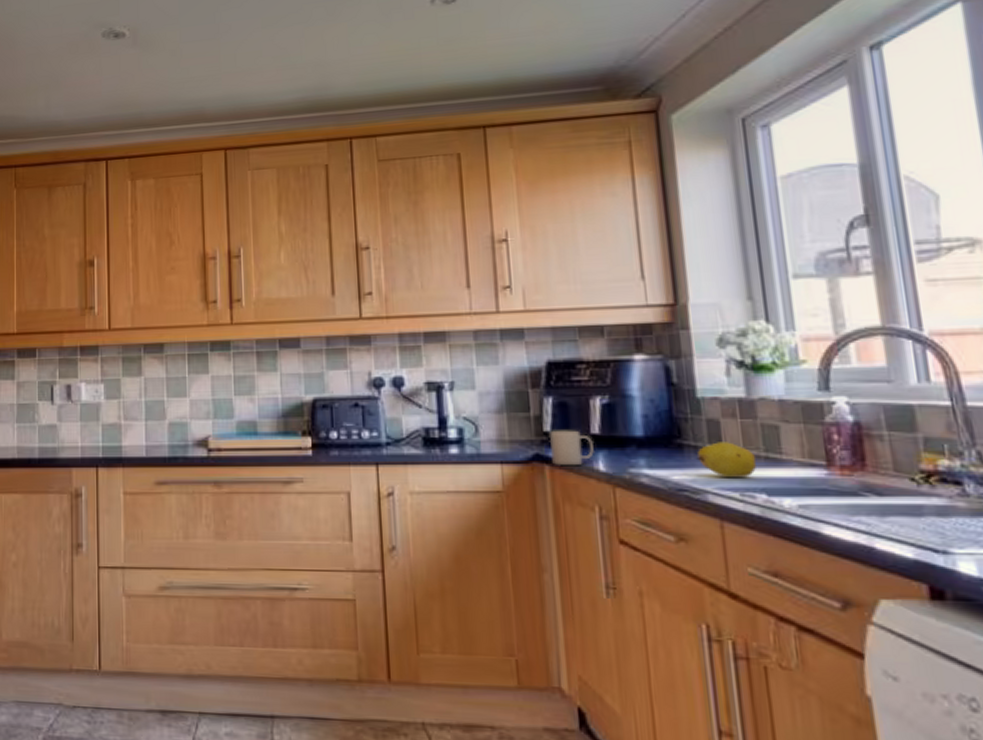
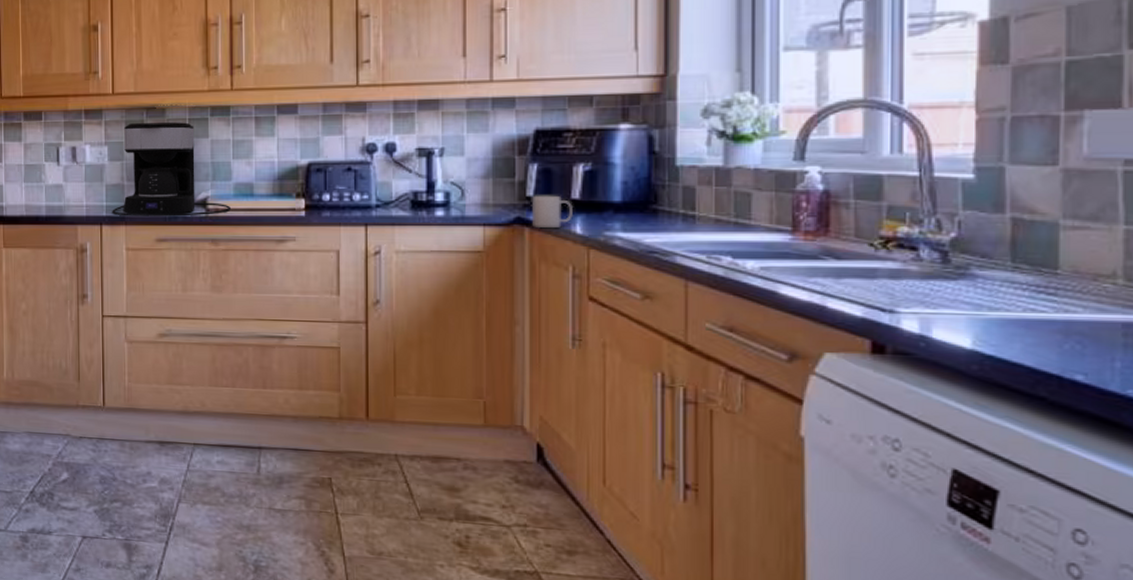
coffee maker: none [108,358,235,458] -> present [112,122,232,217]
fruit: present [696,442,756,478] -> none [669,208,725,242]

